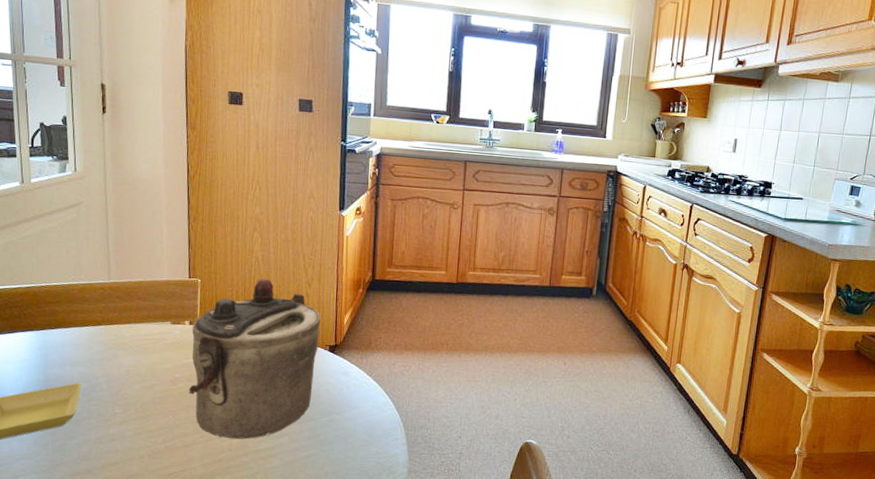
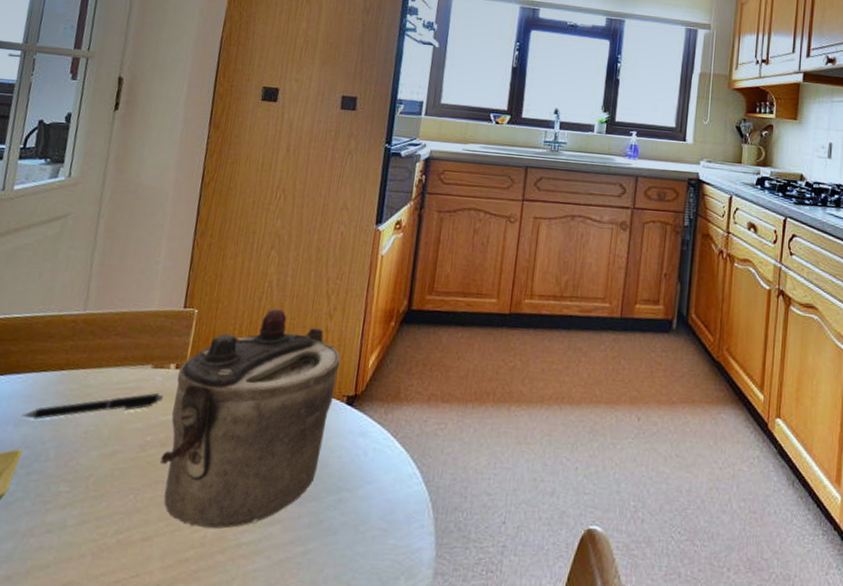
pen: none [75,342,183,362] -> present [21,392,163,420]

